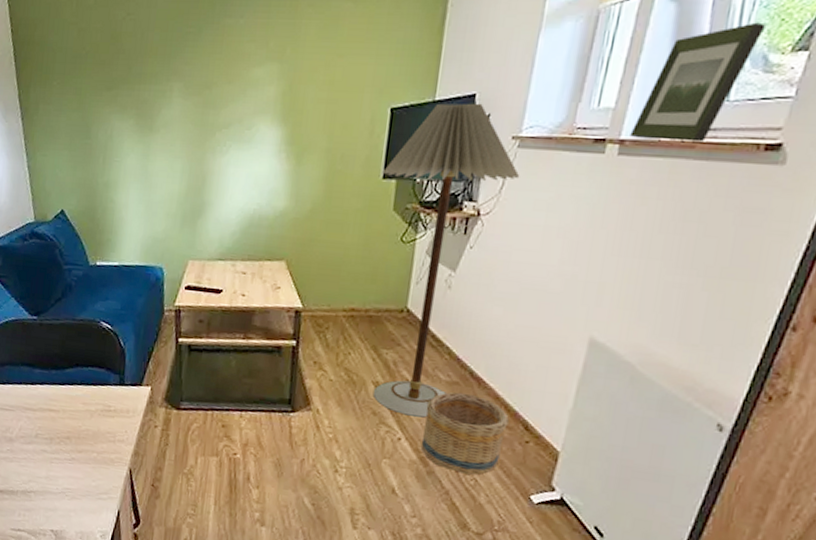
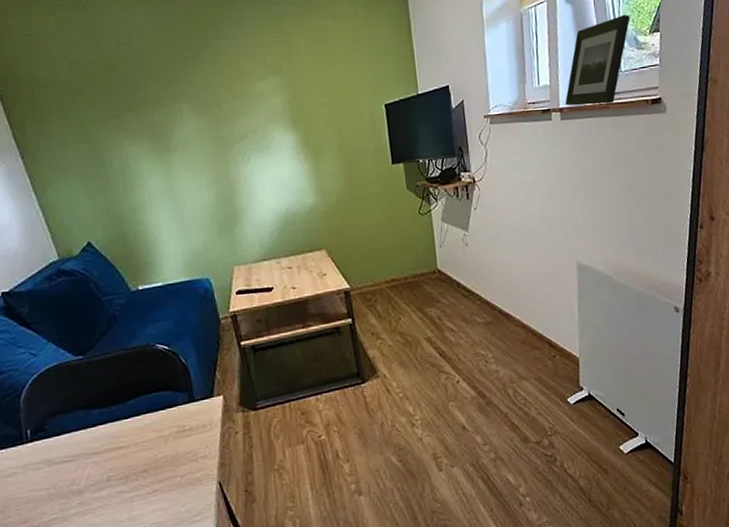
floor lamp: present [373,103,520,418] -> none [390,92,497,360]
basket: present [420,392,510,475] -> none [472,328,538,396]

